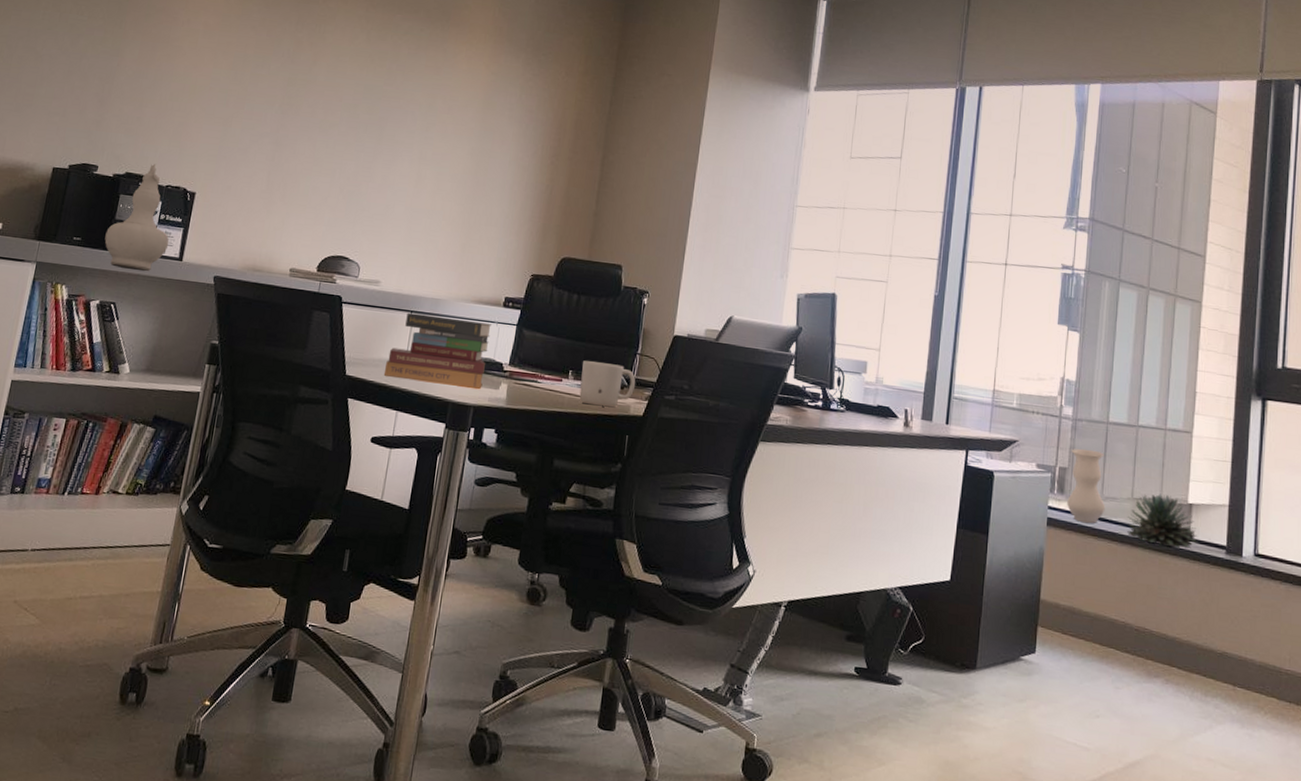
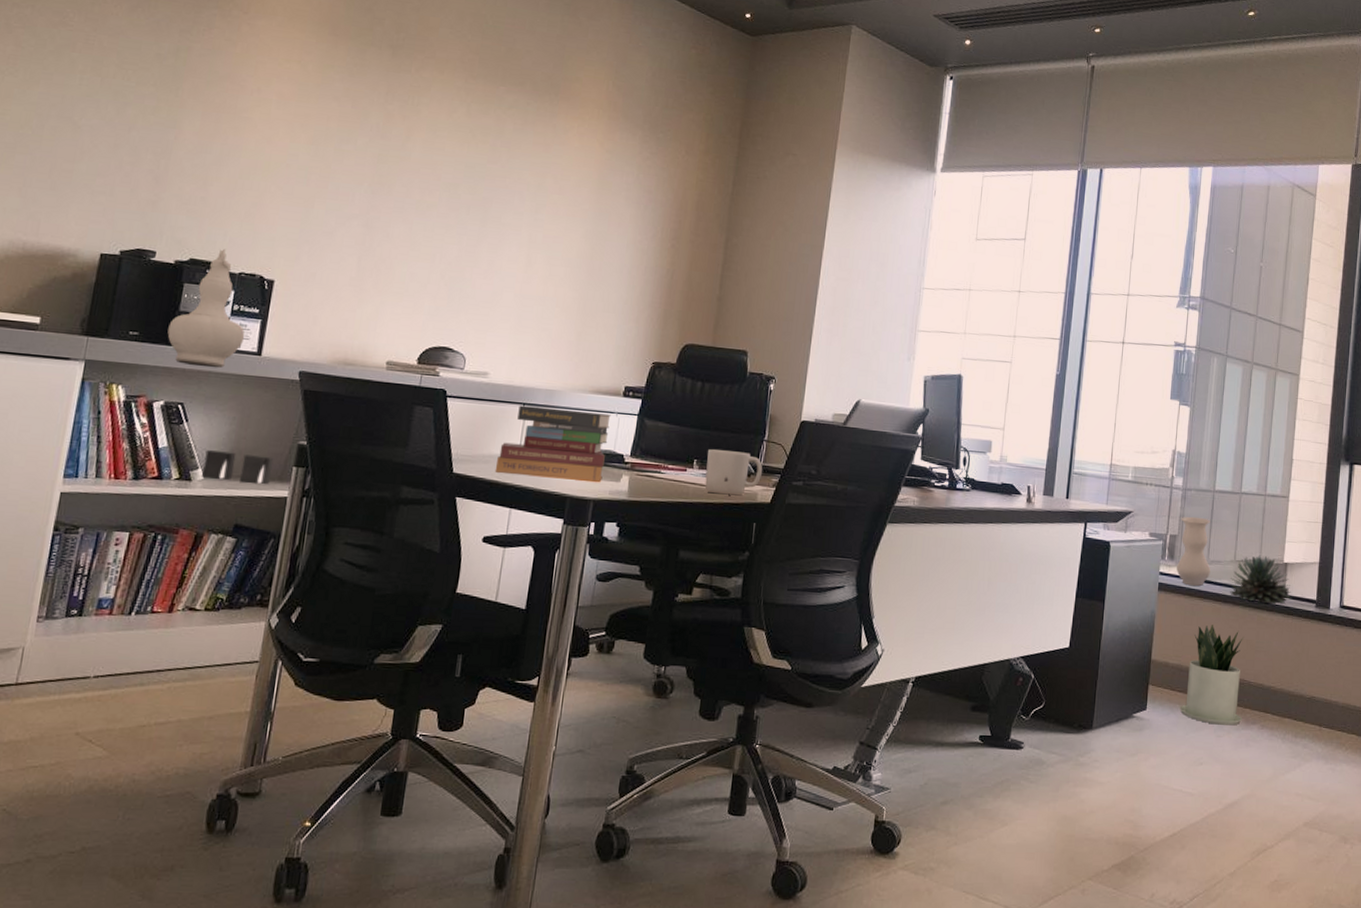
bookend: none [127,346,190,380] -> present [200,450,274,485]
planter: none [1072,566,1143,677] -> present [1179,625,1243,726]

